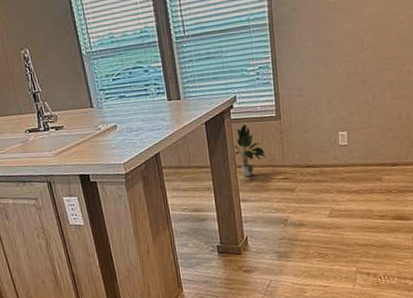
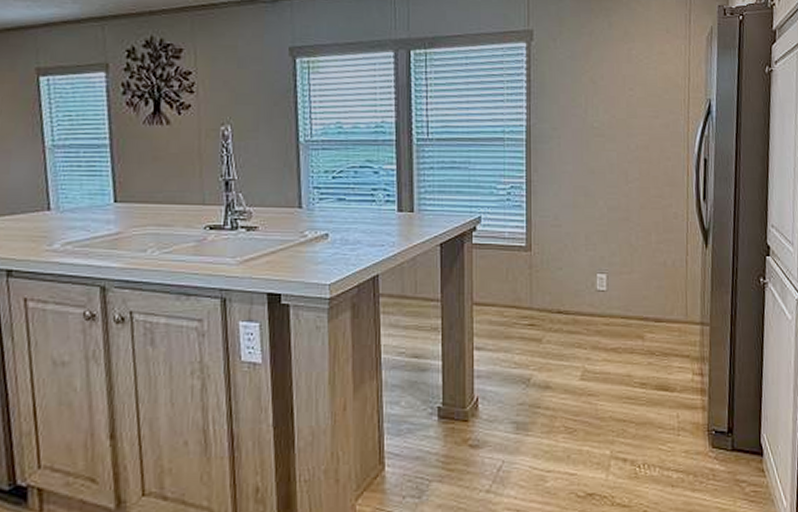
potted plant: present [233,124,267,177] -> none [471,251,511,317]

